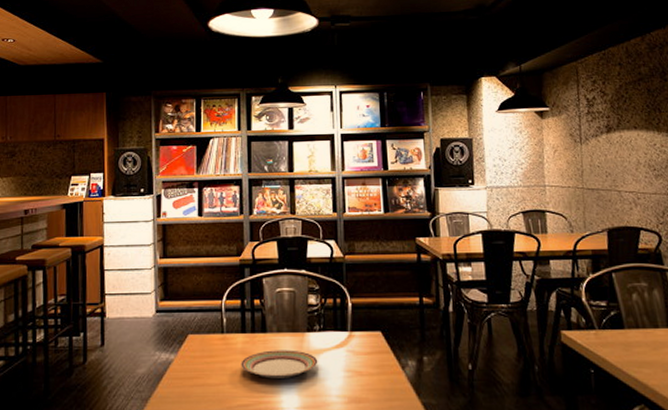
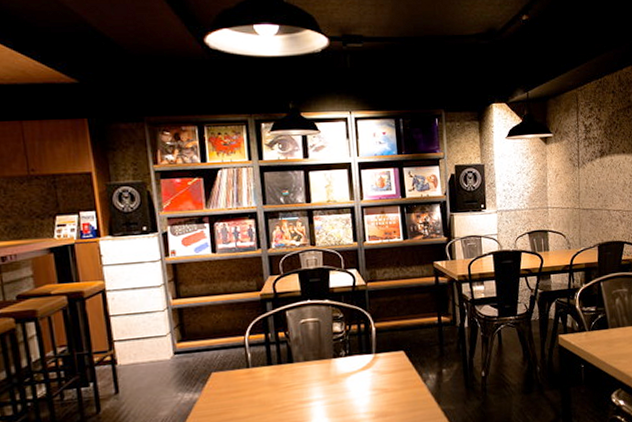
plate: present [241,350,318,379] -> none [269,376,346,405]

